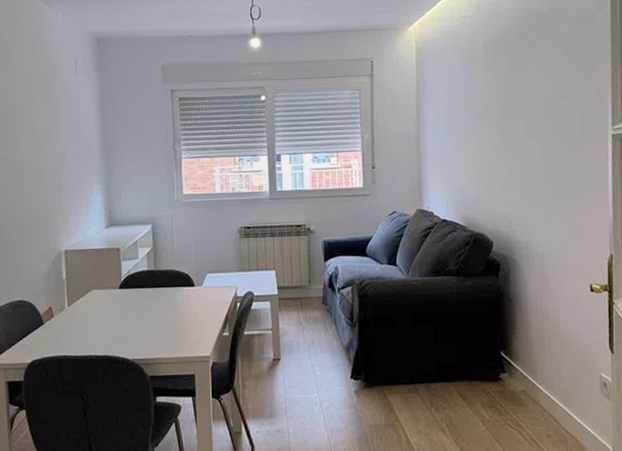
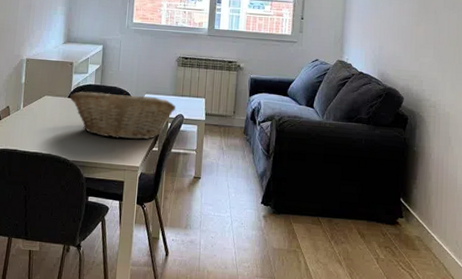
fruit basket: none [121,274,244,328] -> present [70,91,176,140]

